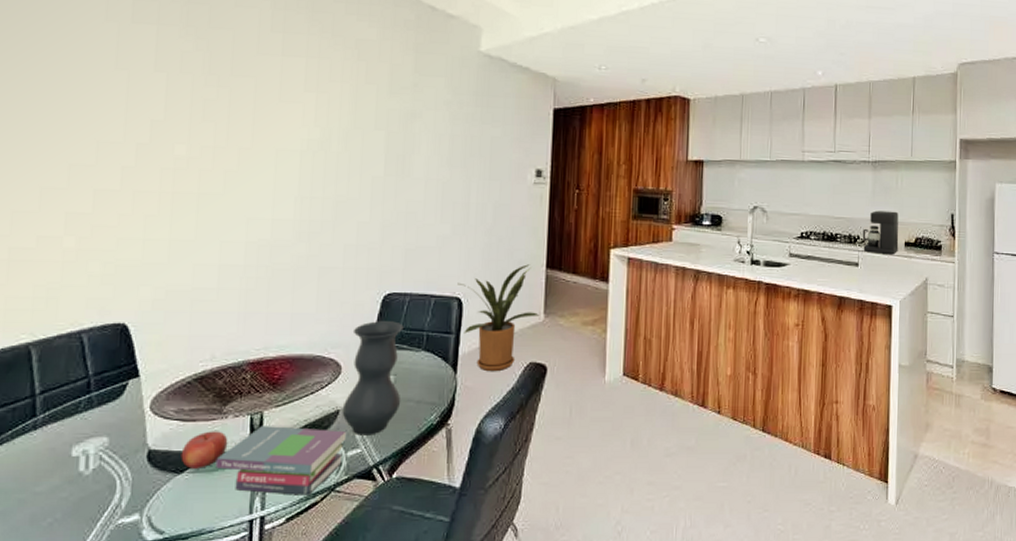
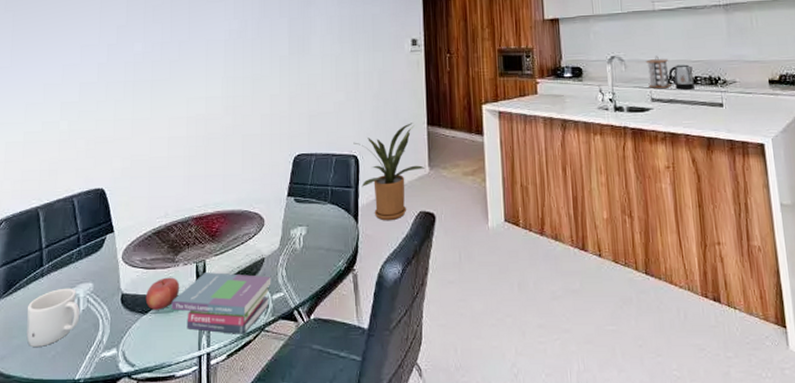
mug: none [11,443,89,513] -> present [26,288,80,347]
vase: present [342,321,404,436] -> none [267,178,314,281]
spice rack: none [788,209,811,245] -> present [645,55,671,89]
kettle: none [810,220,834,247] -> present [669,64,695,90]
coffee maker: present [862,210,899,255] -> none [722,50,763,94]

